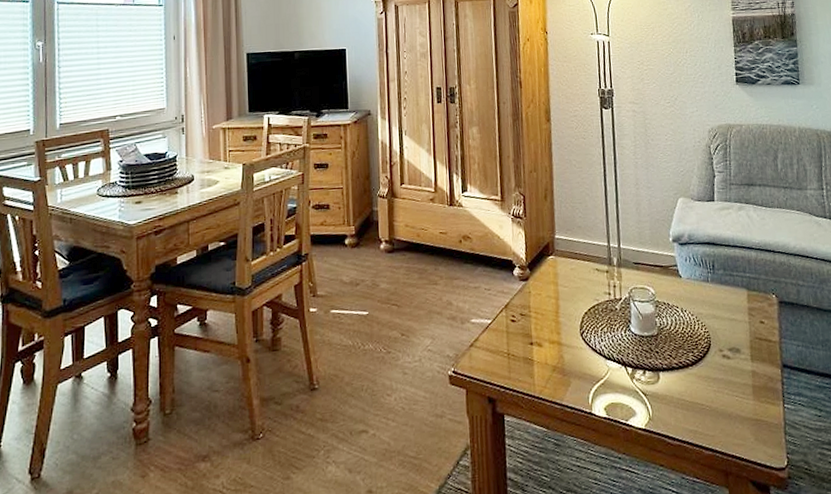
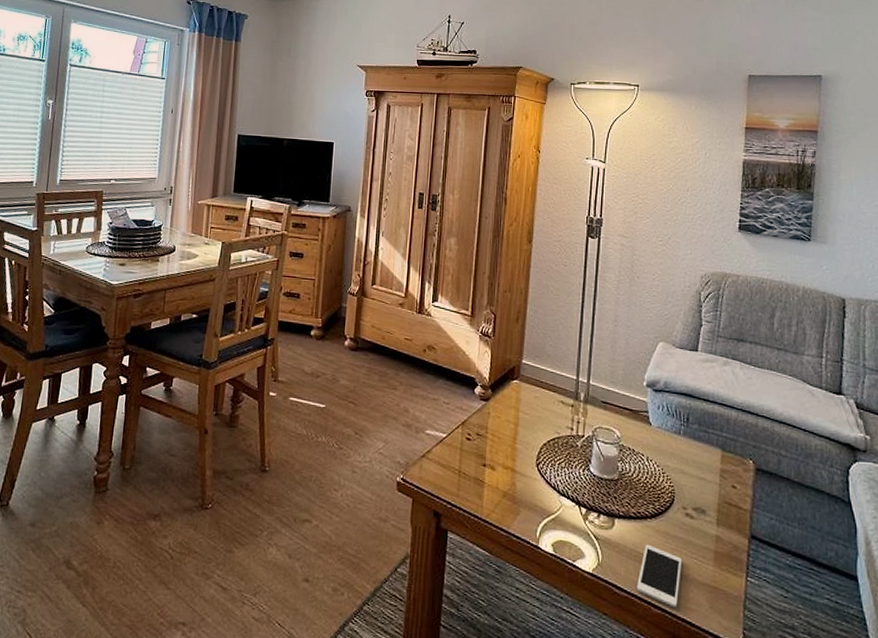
cell phone: none [687,390,726,447] -> present [637,544,681,608]

